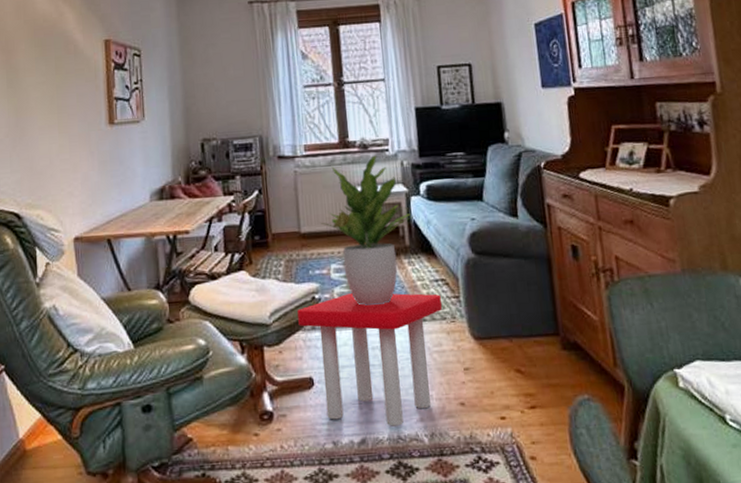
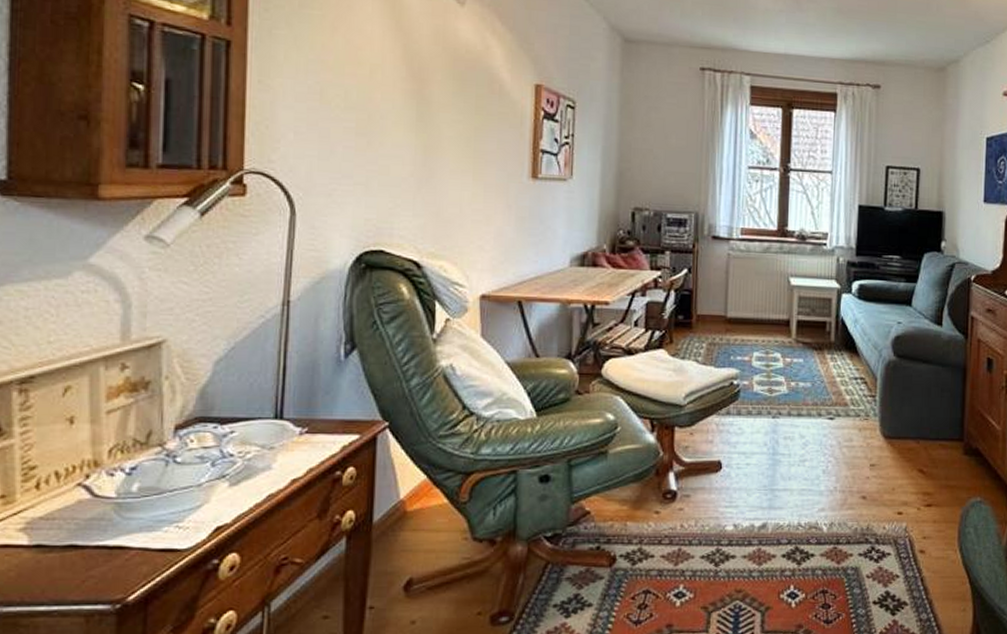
stool: present [297,293,442,427] -> none [713,383,859,514]
potted plant: present [321,155,416,306] -> none [748,248,844,396]

